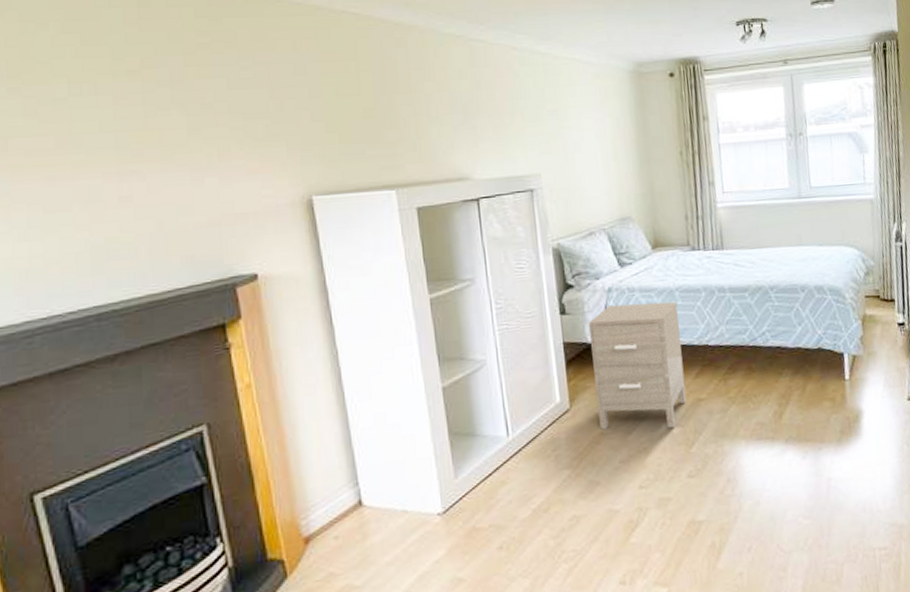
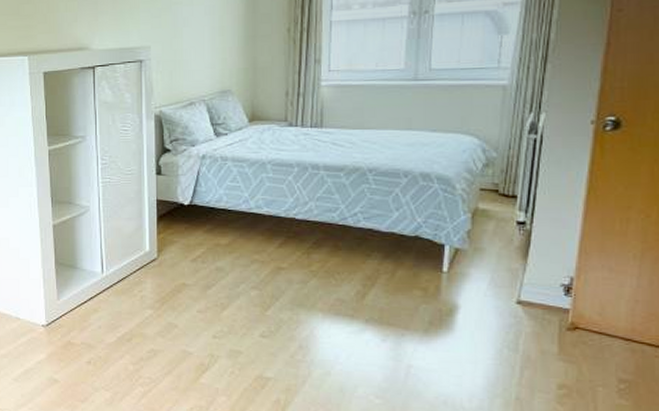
nightstand: present [589,301,687,430] -> none [182,171,268,290]

